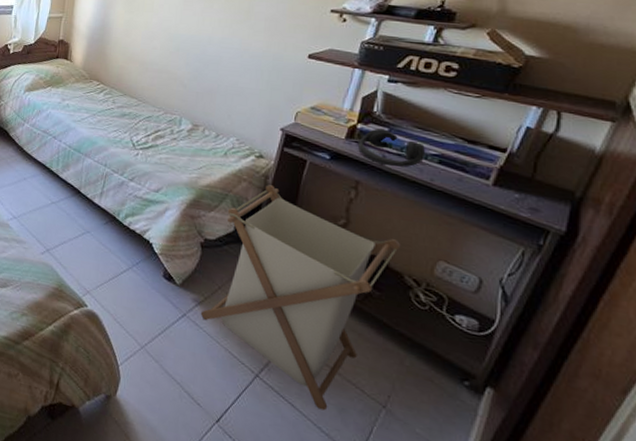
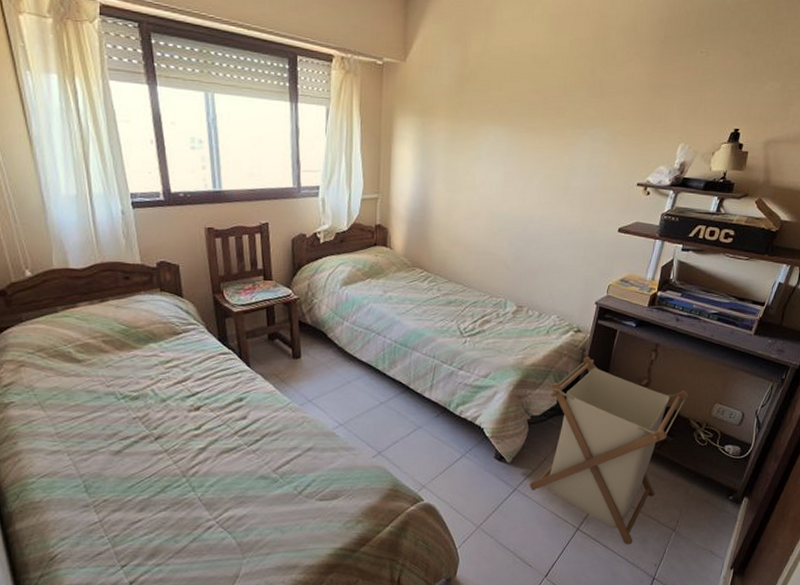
headphones: present [358,128,425,168] -> none [658,294,708,328]

